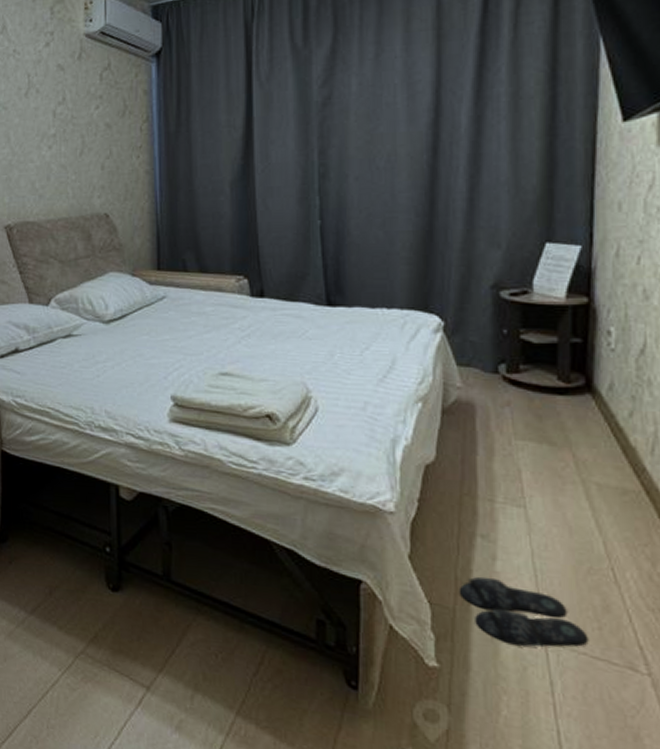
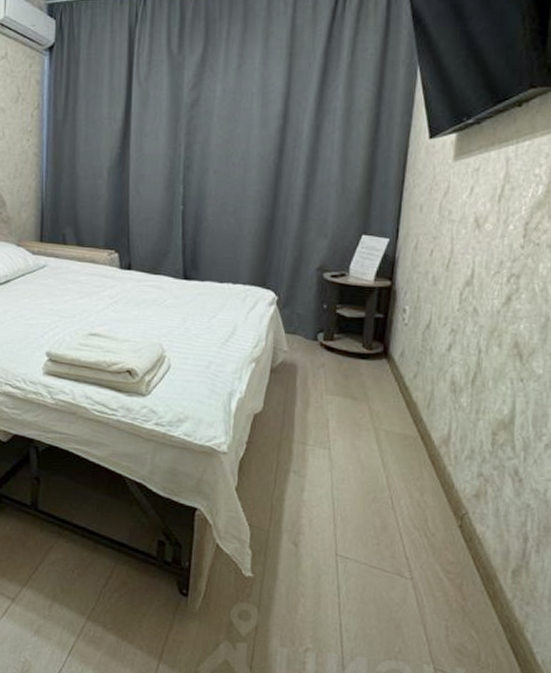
slippers: present [459,576,588,647] -> none [273,504,369,559]

